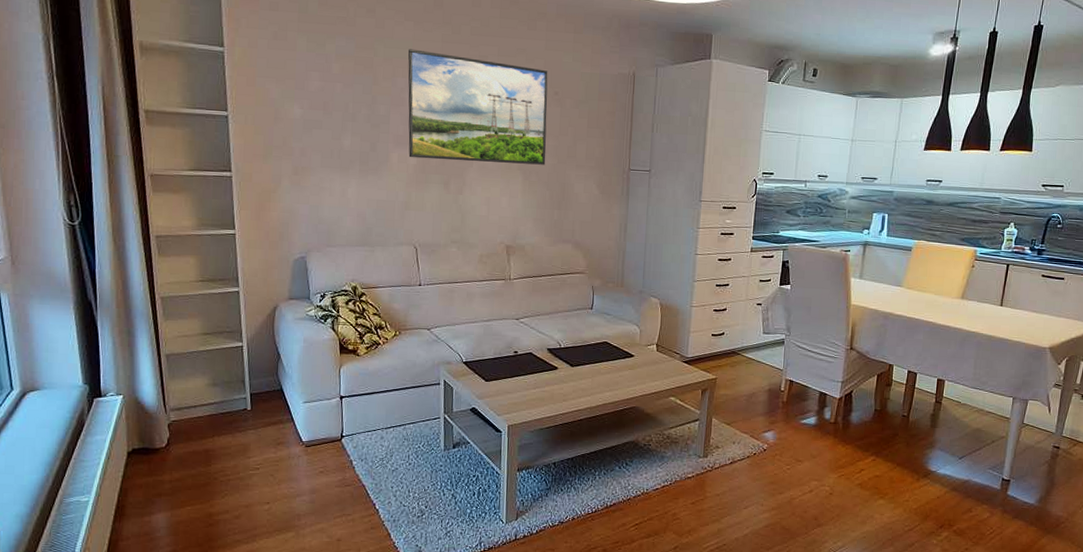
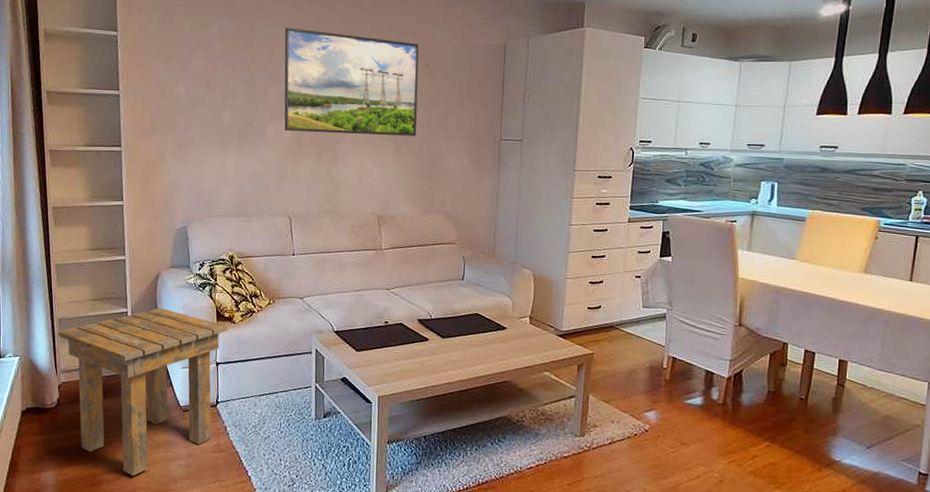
side table: none [165,341,353,514] -> present [57,307,229,476]

